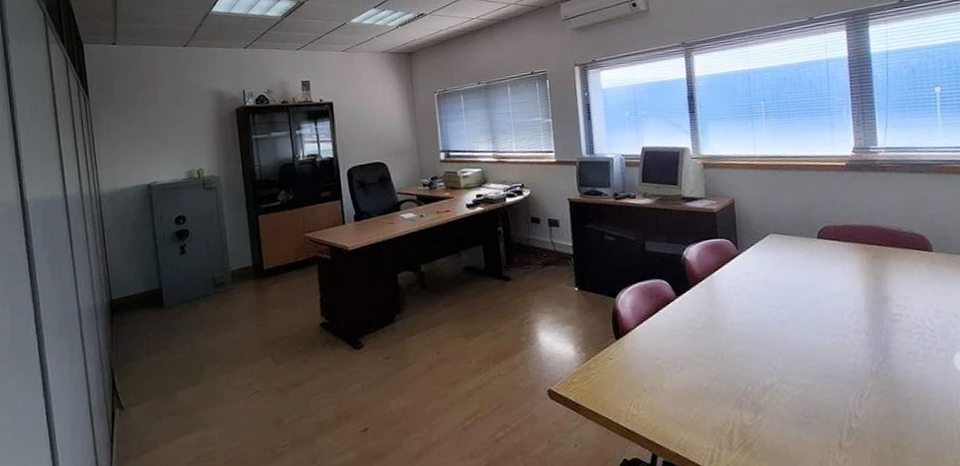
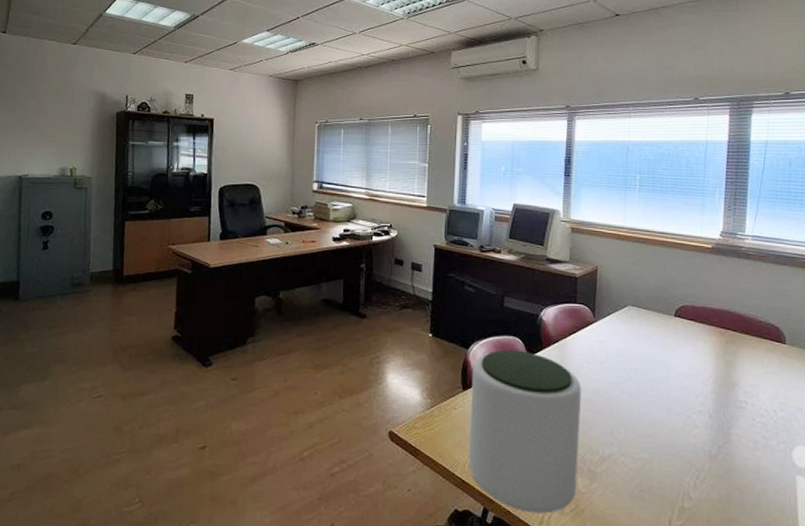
plant pot: none [622,292,742,453] -> present [468,349,582,514]

